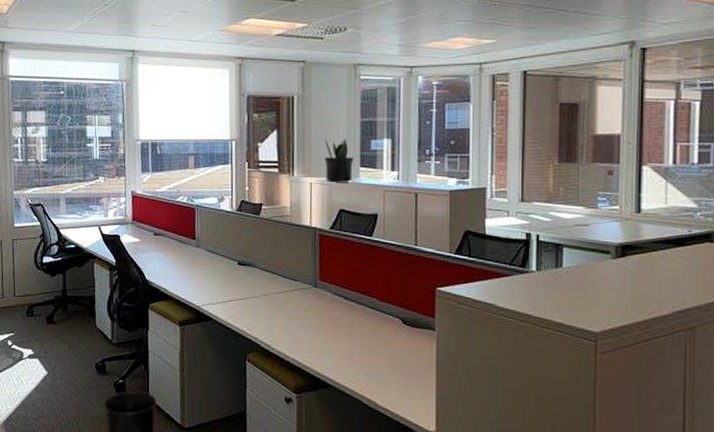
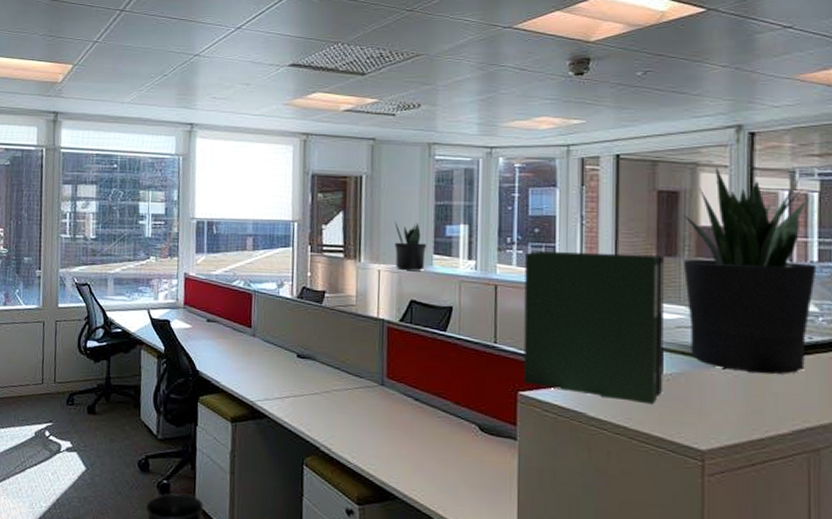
binder: none [440,161,566,295] -> present [523,251,665,405]
planter: none [581,80,697,264] -> present [683,167,817,374]

